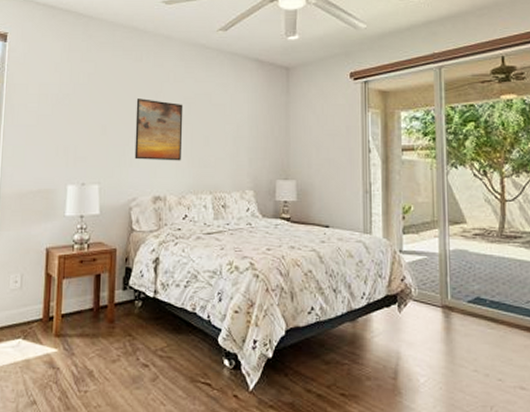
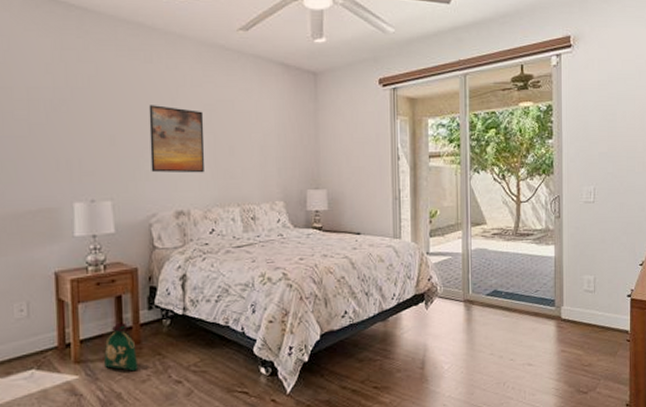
bag: none [81,301,110,350] -> present [104,323,139,371]

